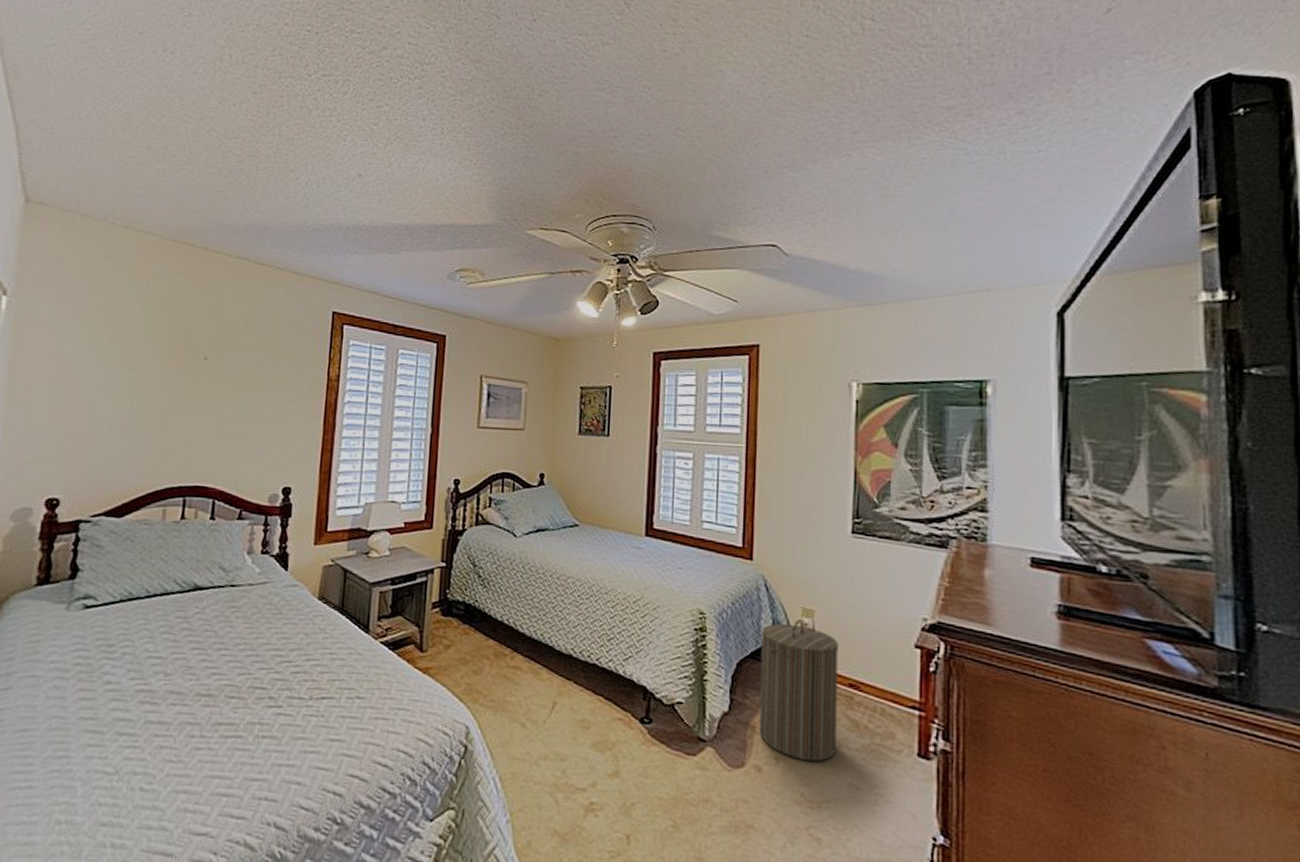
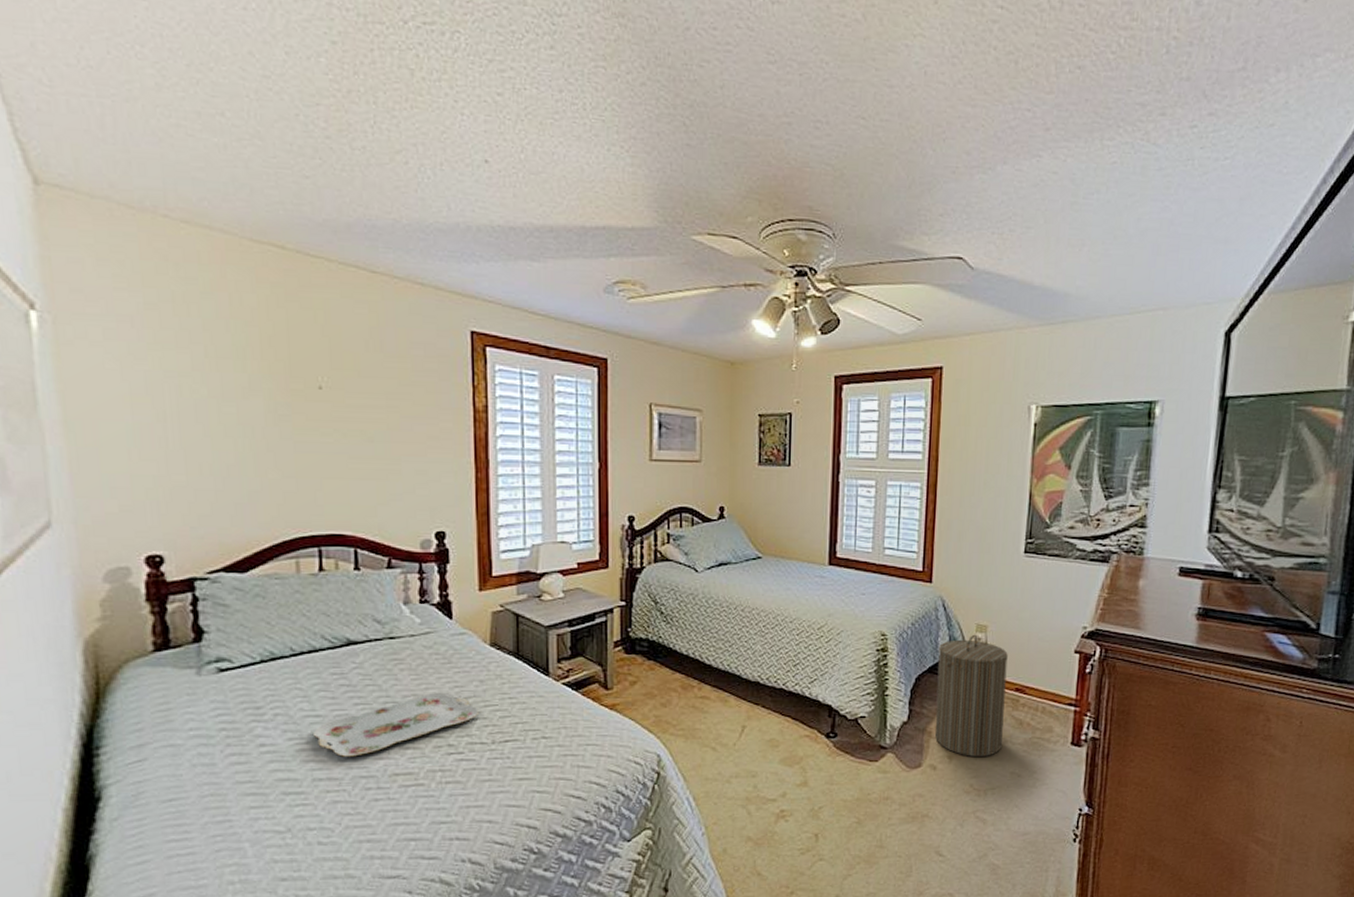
serving tray: none [153,643,301,702] -> present [314,693,479,757]

